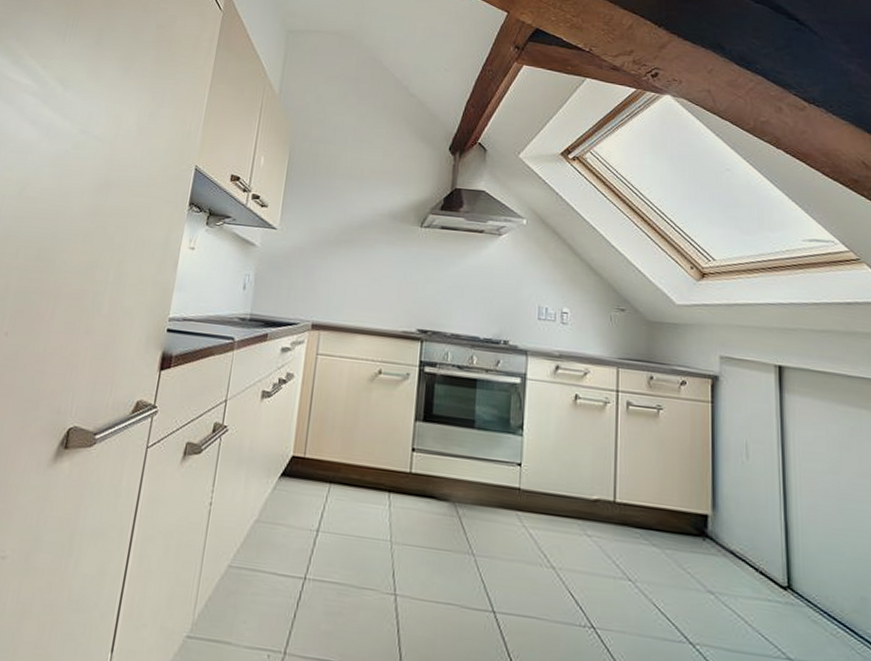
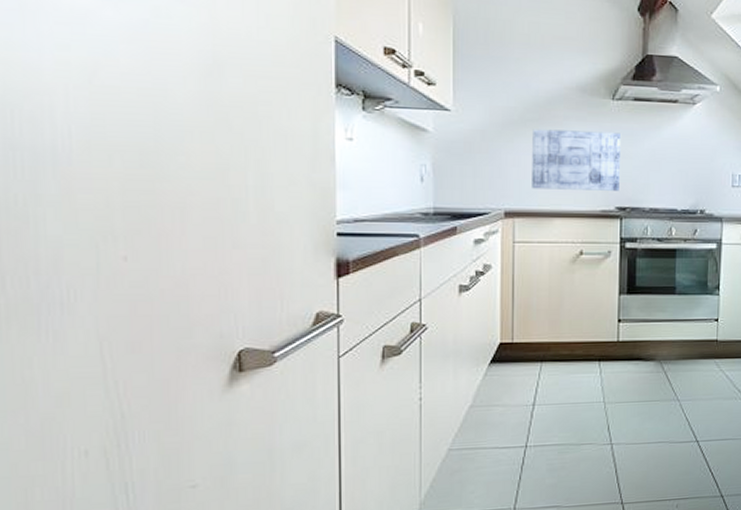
wall art: none [339,249,427,314] -> present [532,129,622,191]

